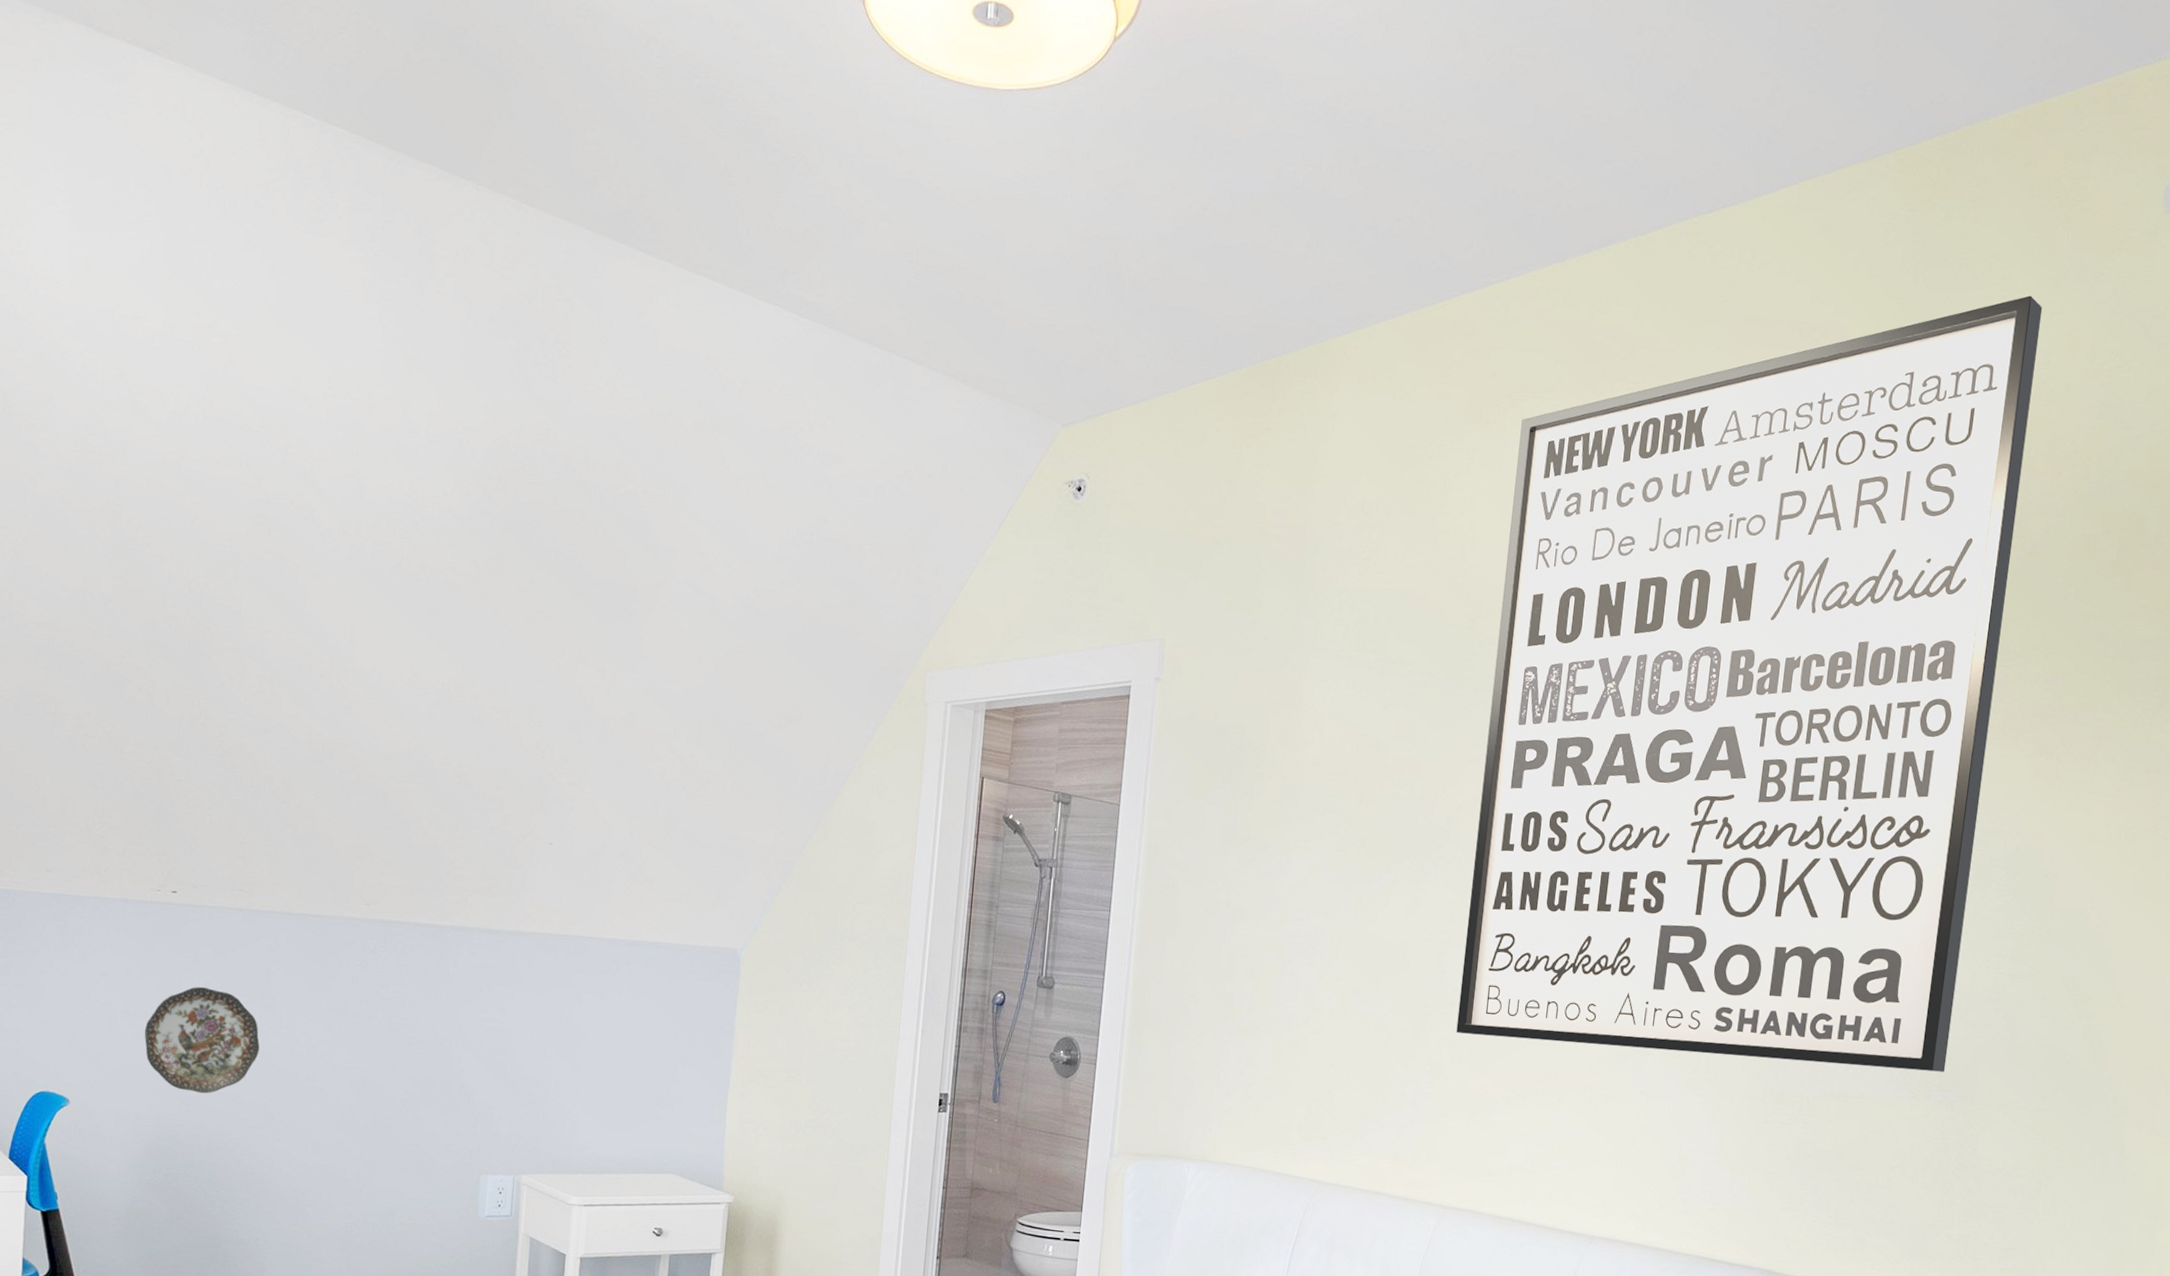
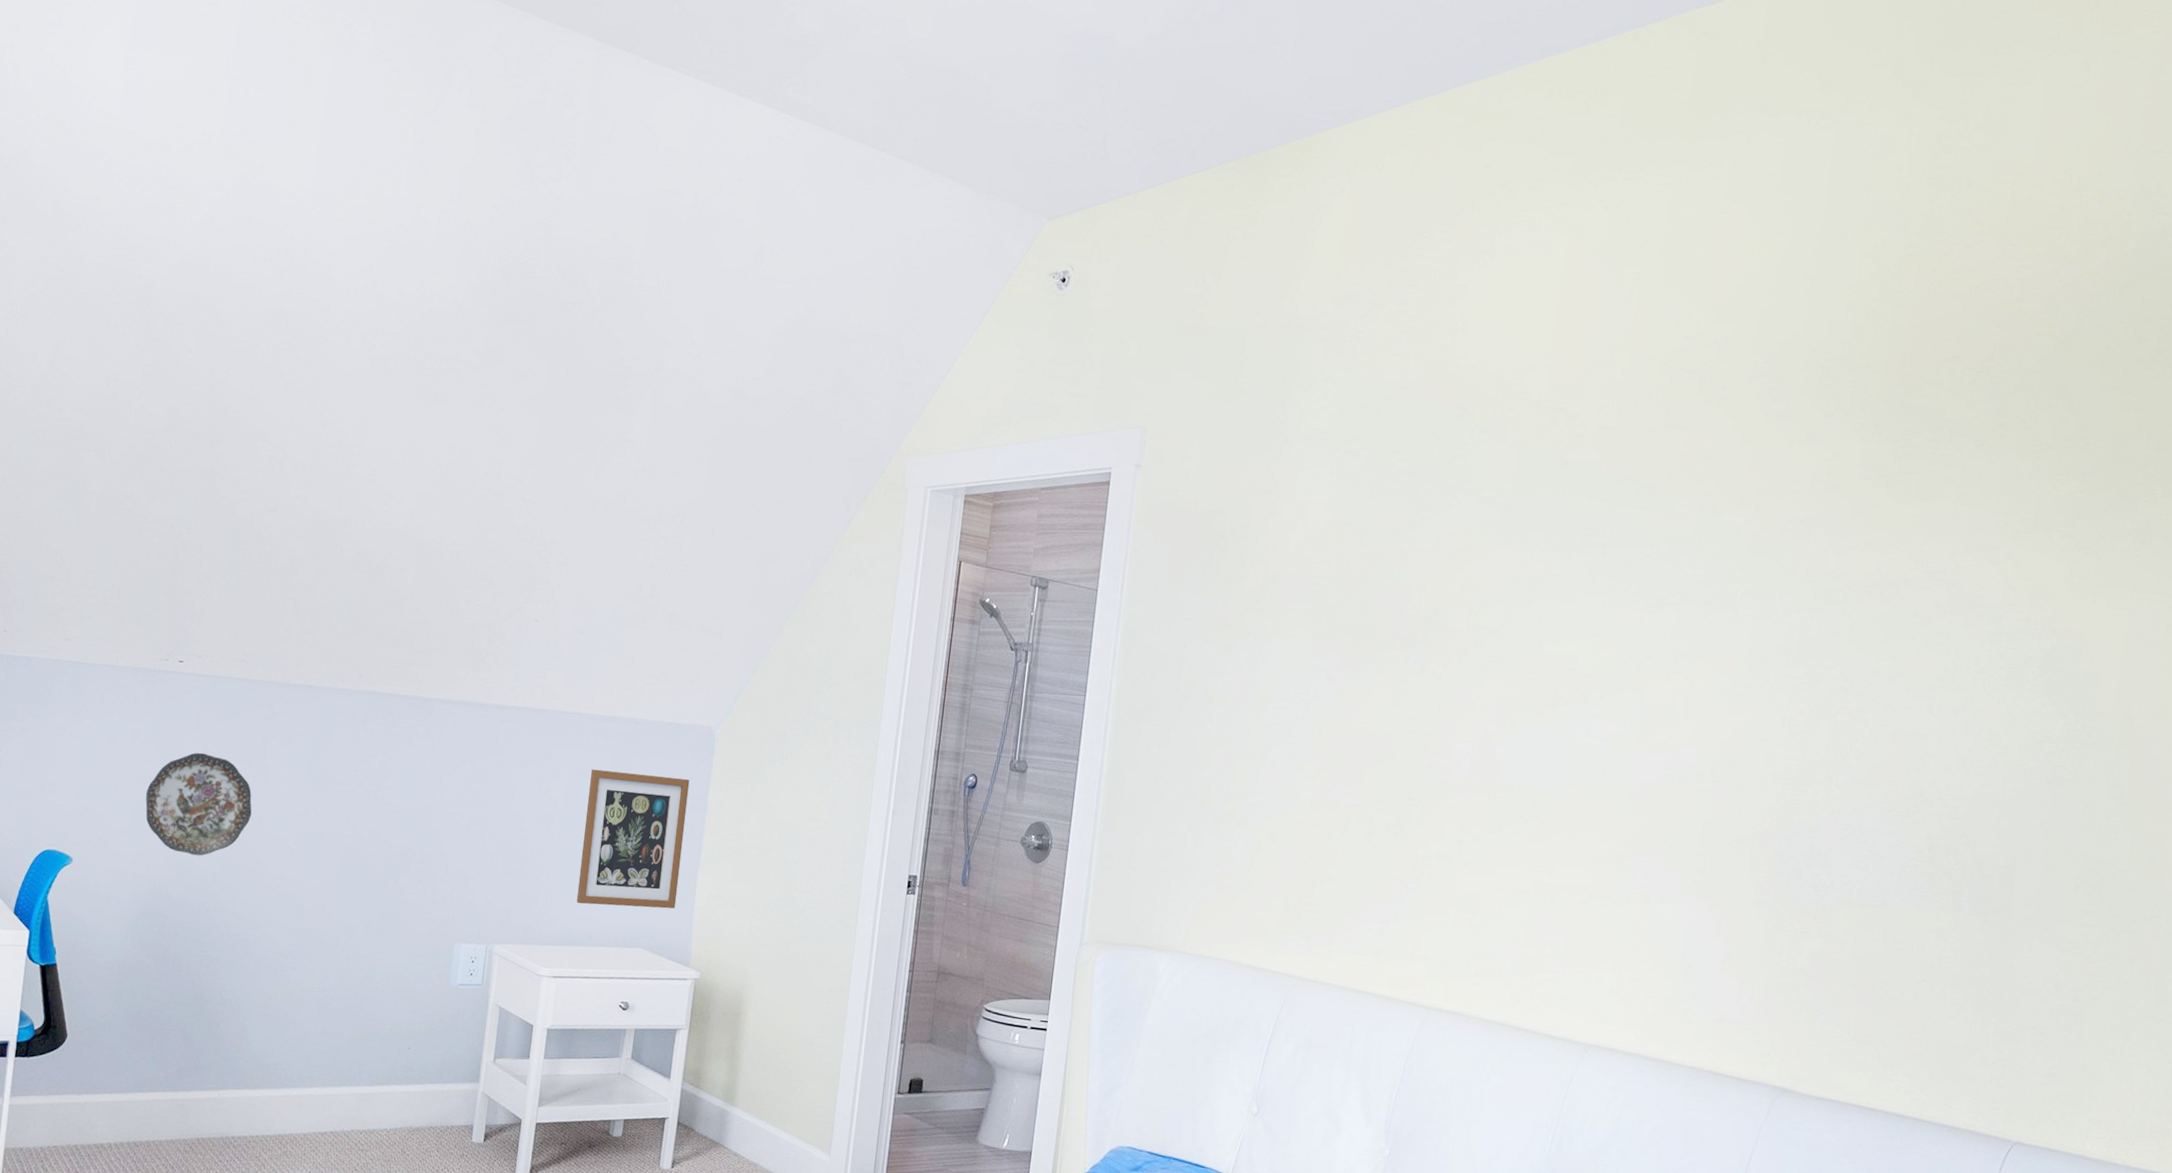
picture frame: none [604,995,716,1134] -> present [576,769,690,909]
wall art: present [1456,295,2043,1072] -> none [1442,80,2071,882]

